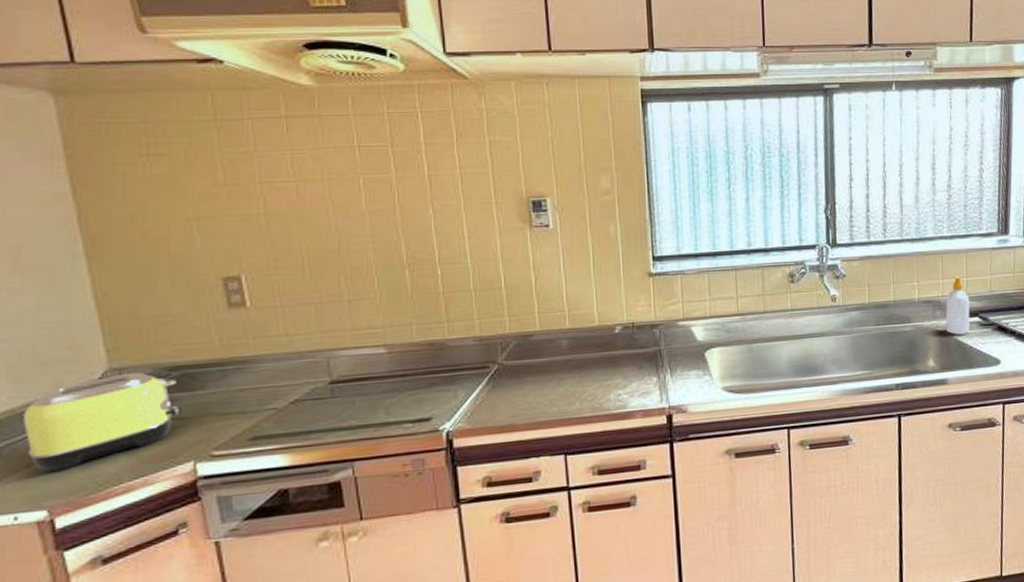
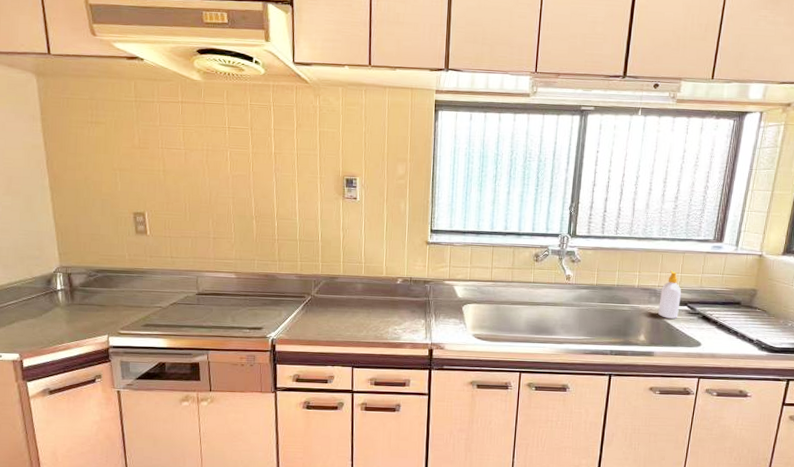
toaster: present [24,371,182,472] -> none [8,270,103,330]

